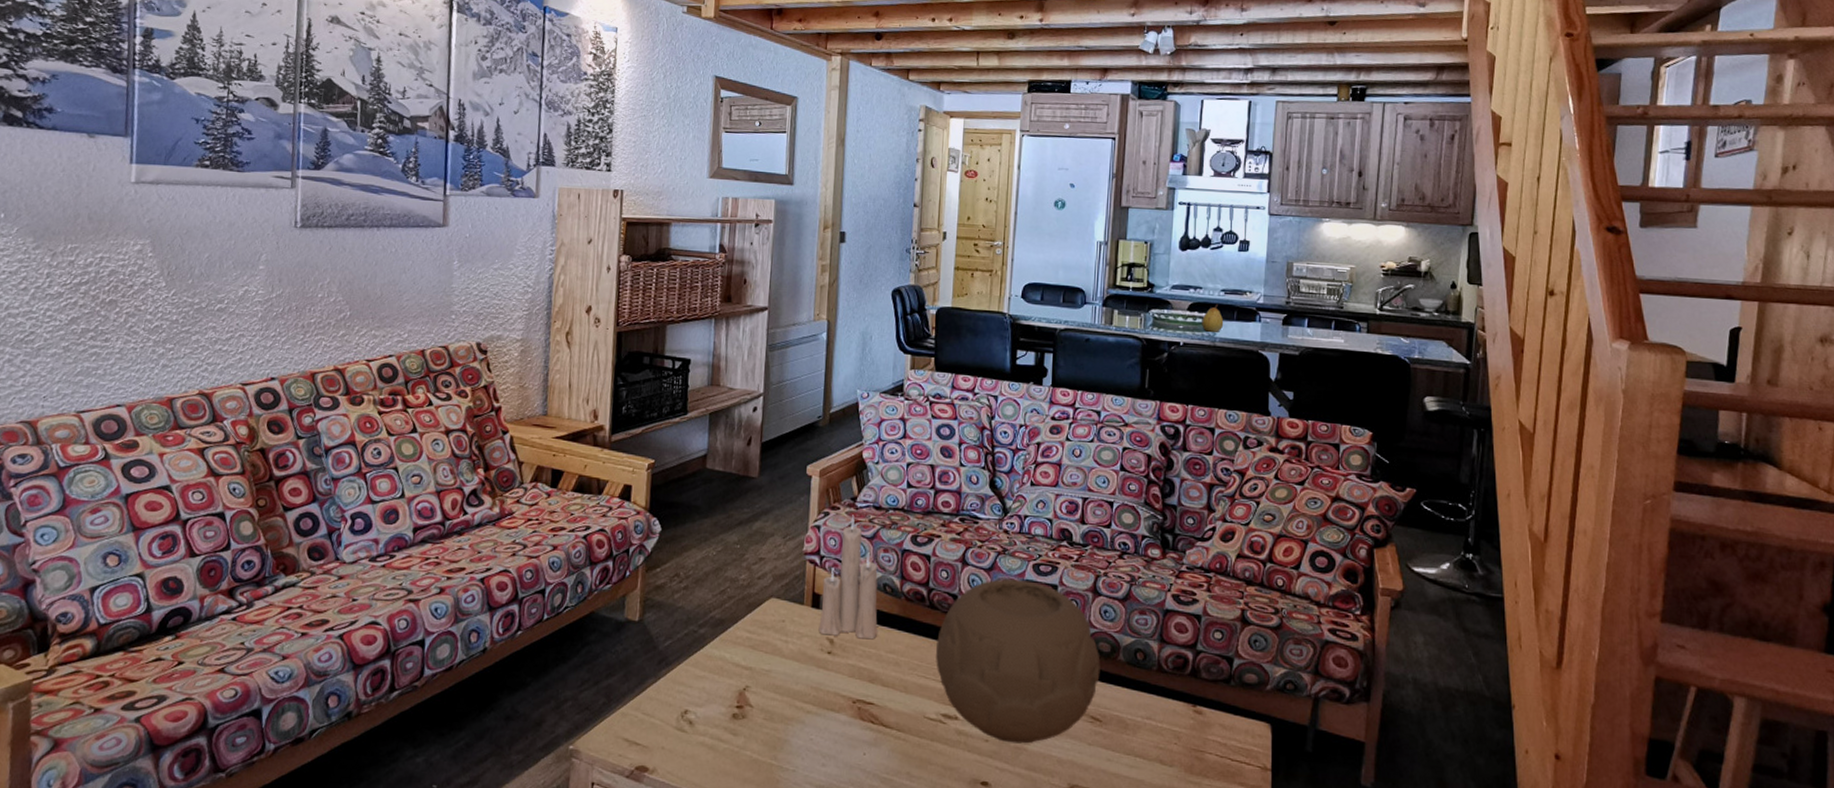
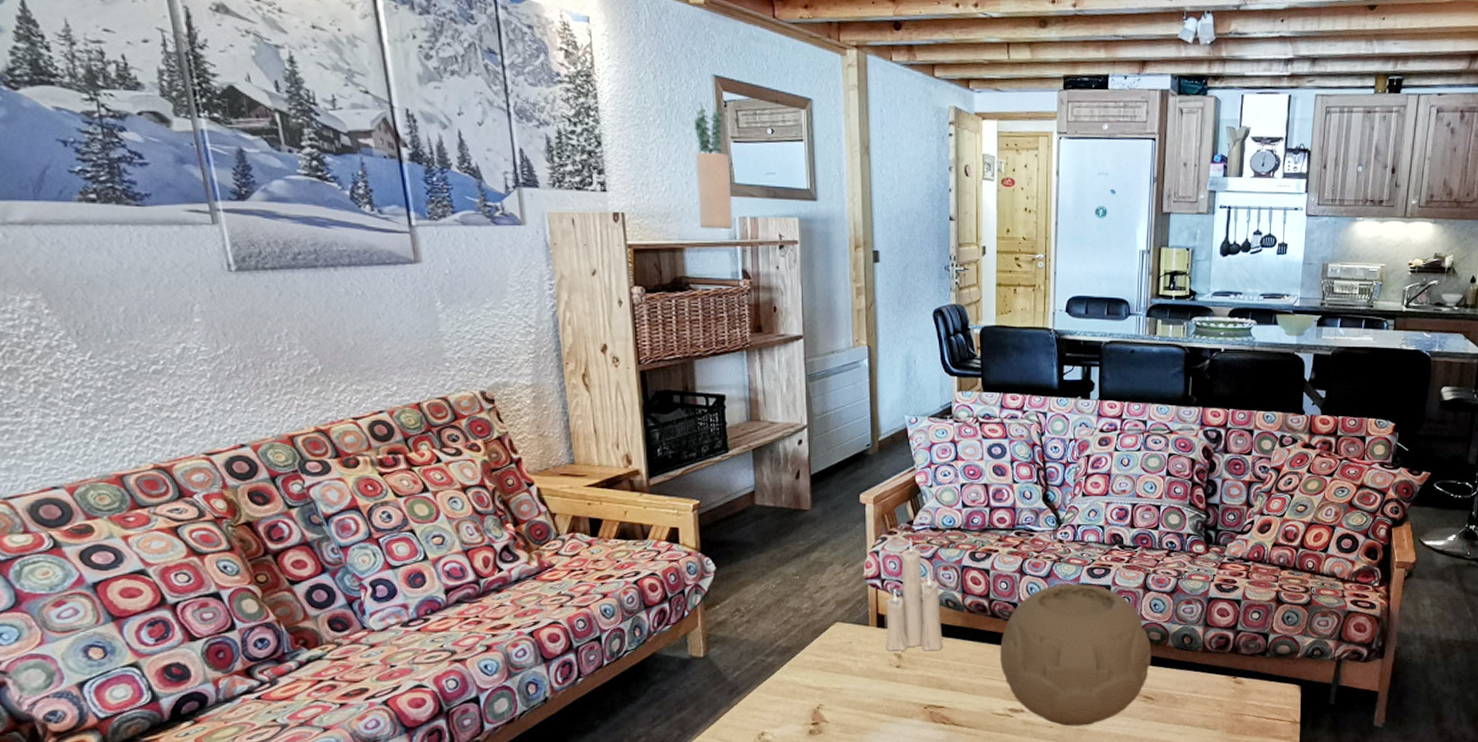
vase: none [687,98,720,208] -> present [694,102,733,229]
fruit: present [1202,304,1224,333] -> none [1242,309,1263,338]
bowl: none [1238,310,1281,335] -> present [1276,314,1316,337]

